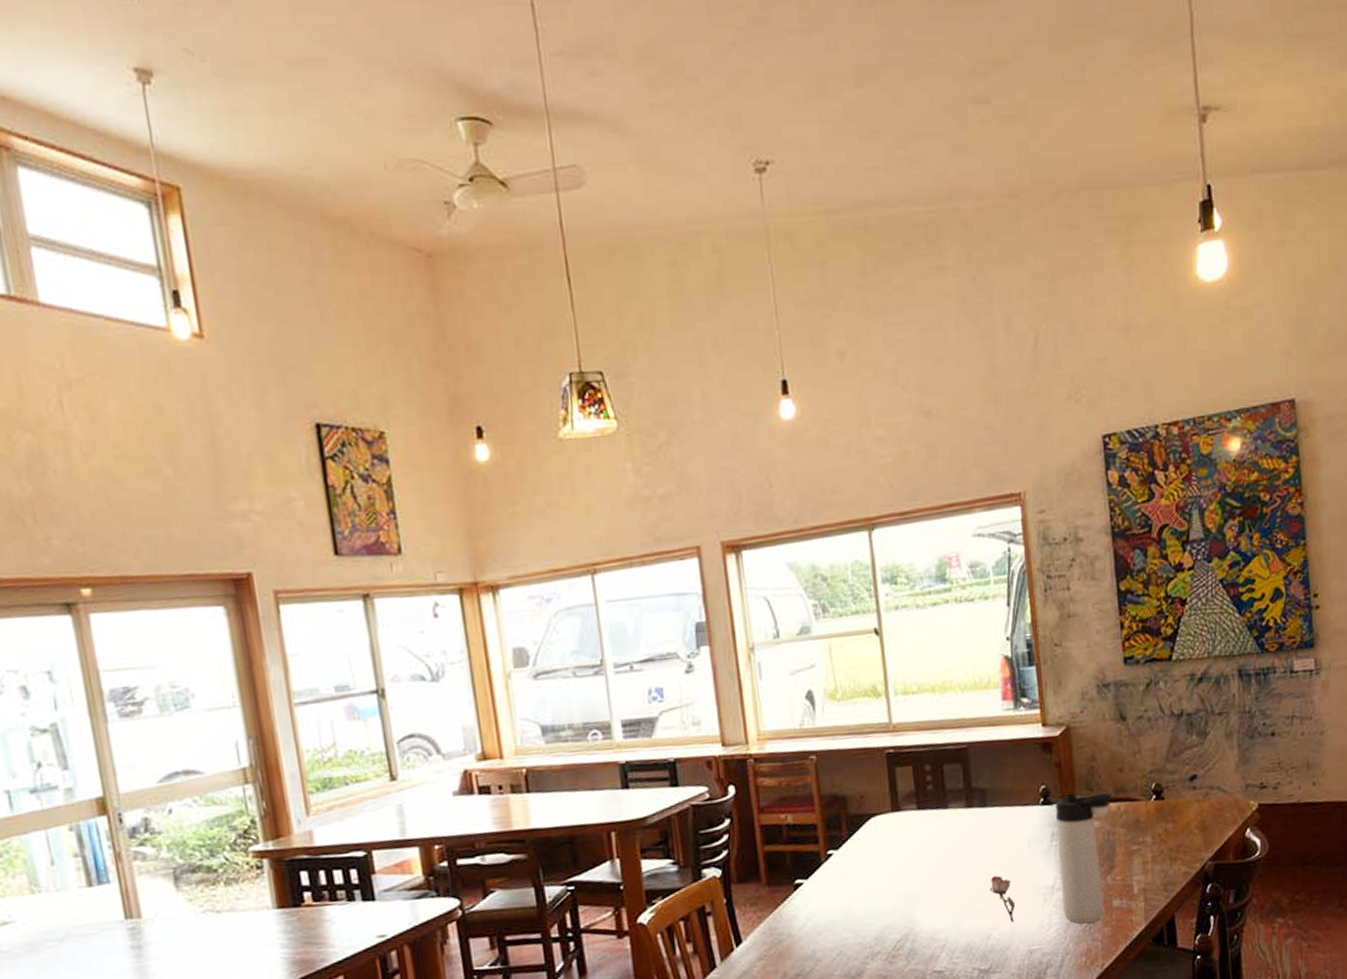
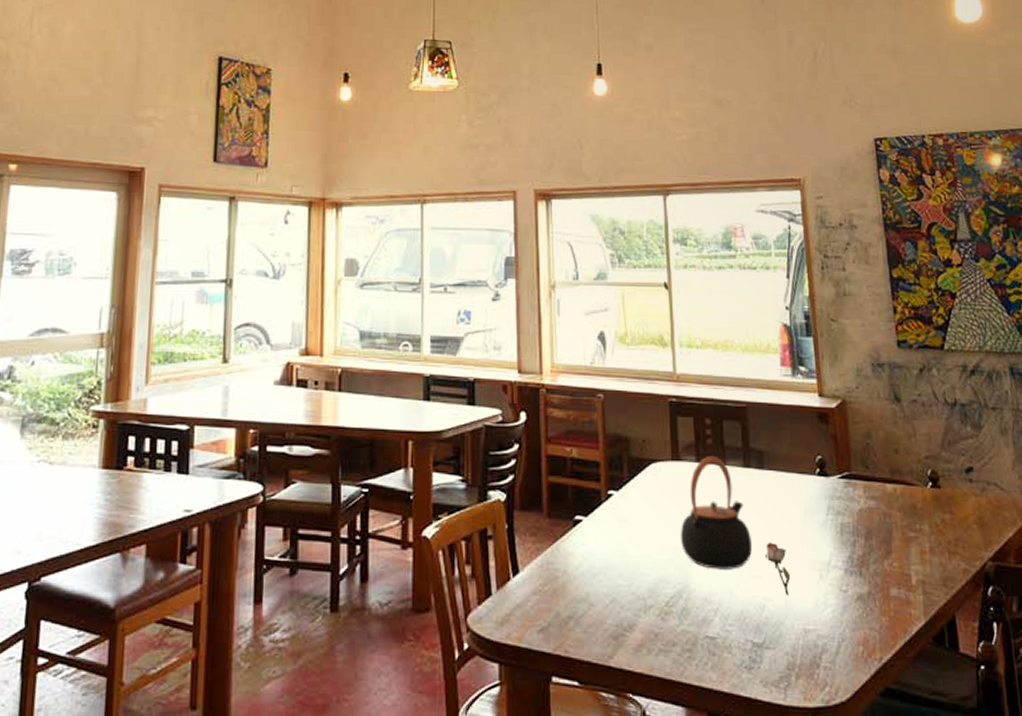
teapot: none [904,801,978,909] -> present [681,455,753,569]
thermos bottle: present [1055,793,1113,924] -> none [831,468,888,609]

